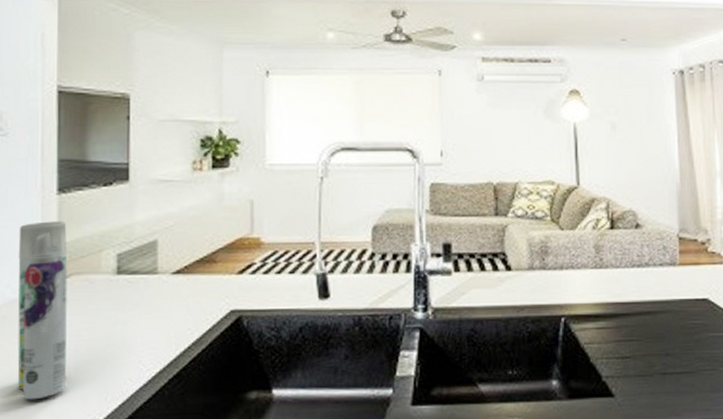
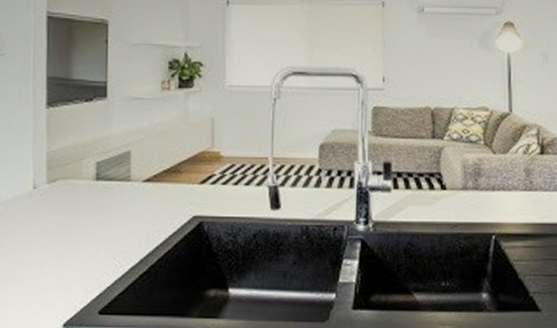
aerosol can: present [17,221,68,400] -> none [12,131,54,288]

